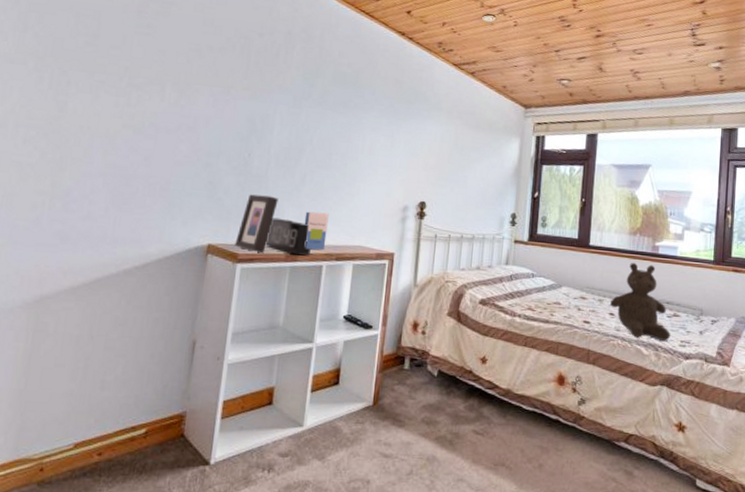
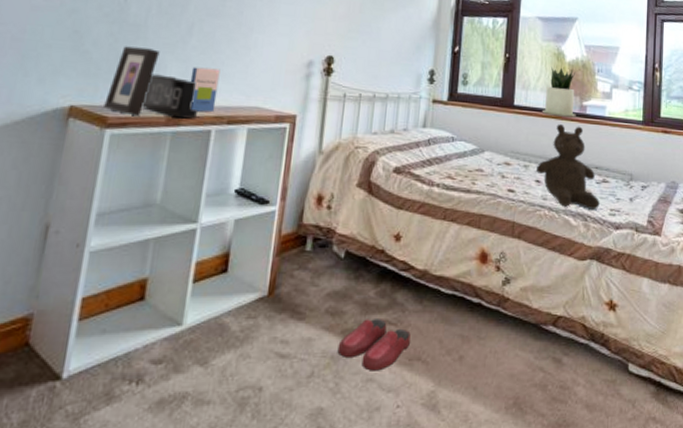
slippers: none [432,428,496,473] -> present [337,319,411,371]
planter: none [615,210,649,258] -> present [541,66,576,119]

